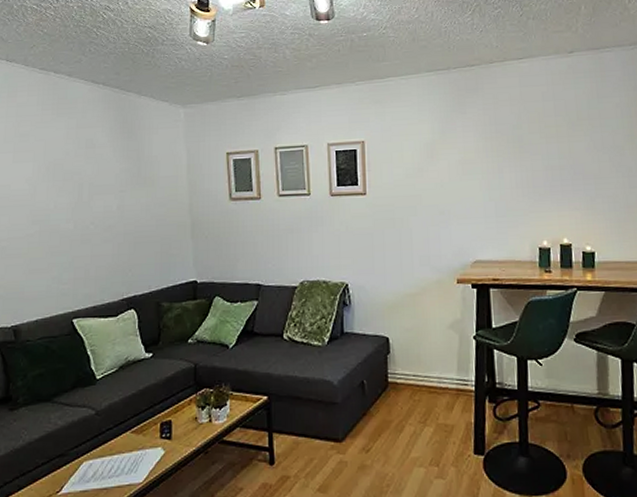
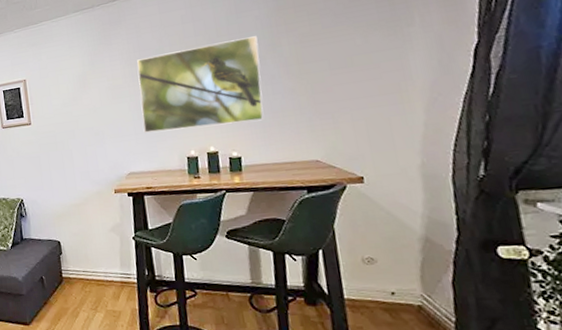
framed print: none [492,124,619,217] -> present [137,36,264,133]

